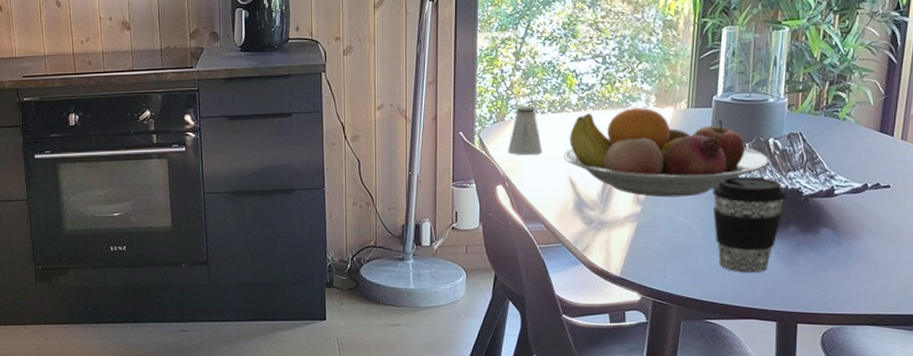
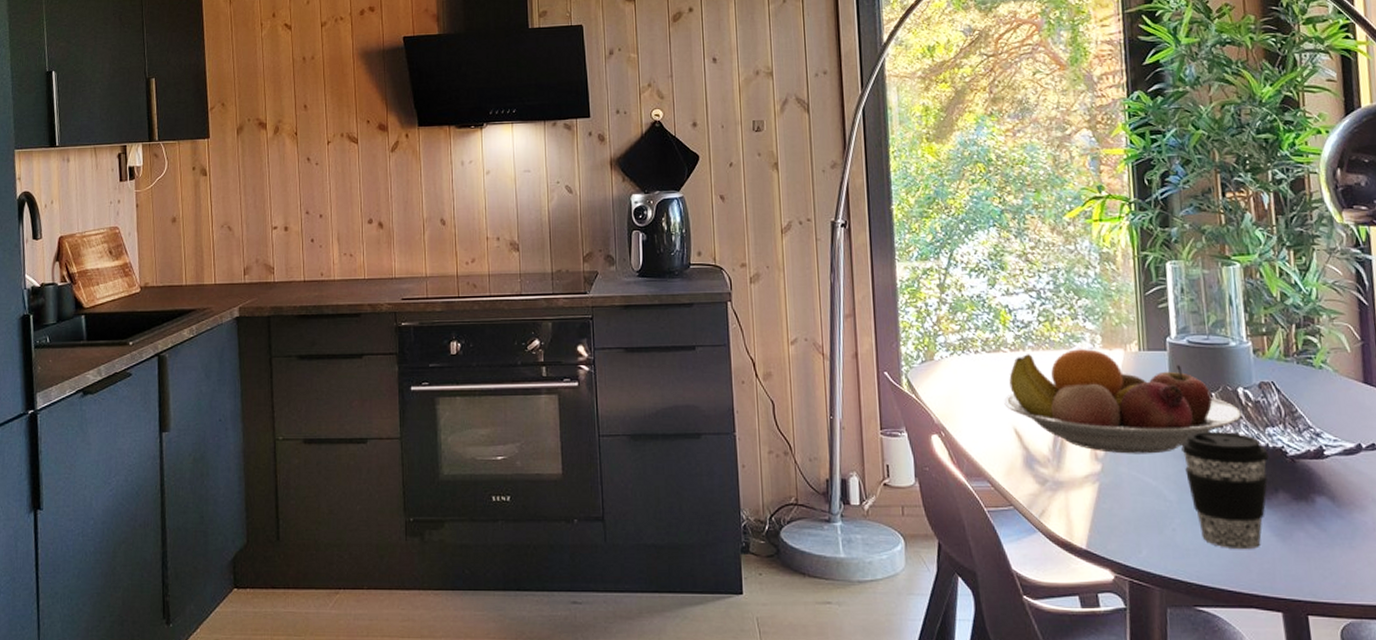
saltshaker: present [507,107,543,156] -> none [940,345,981,401]

